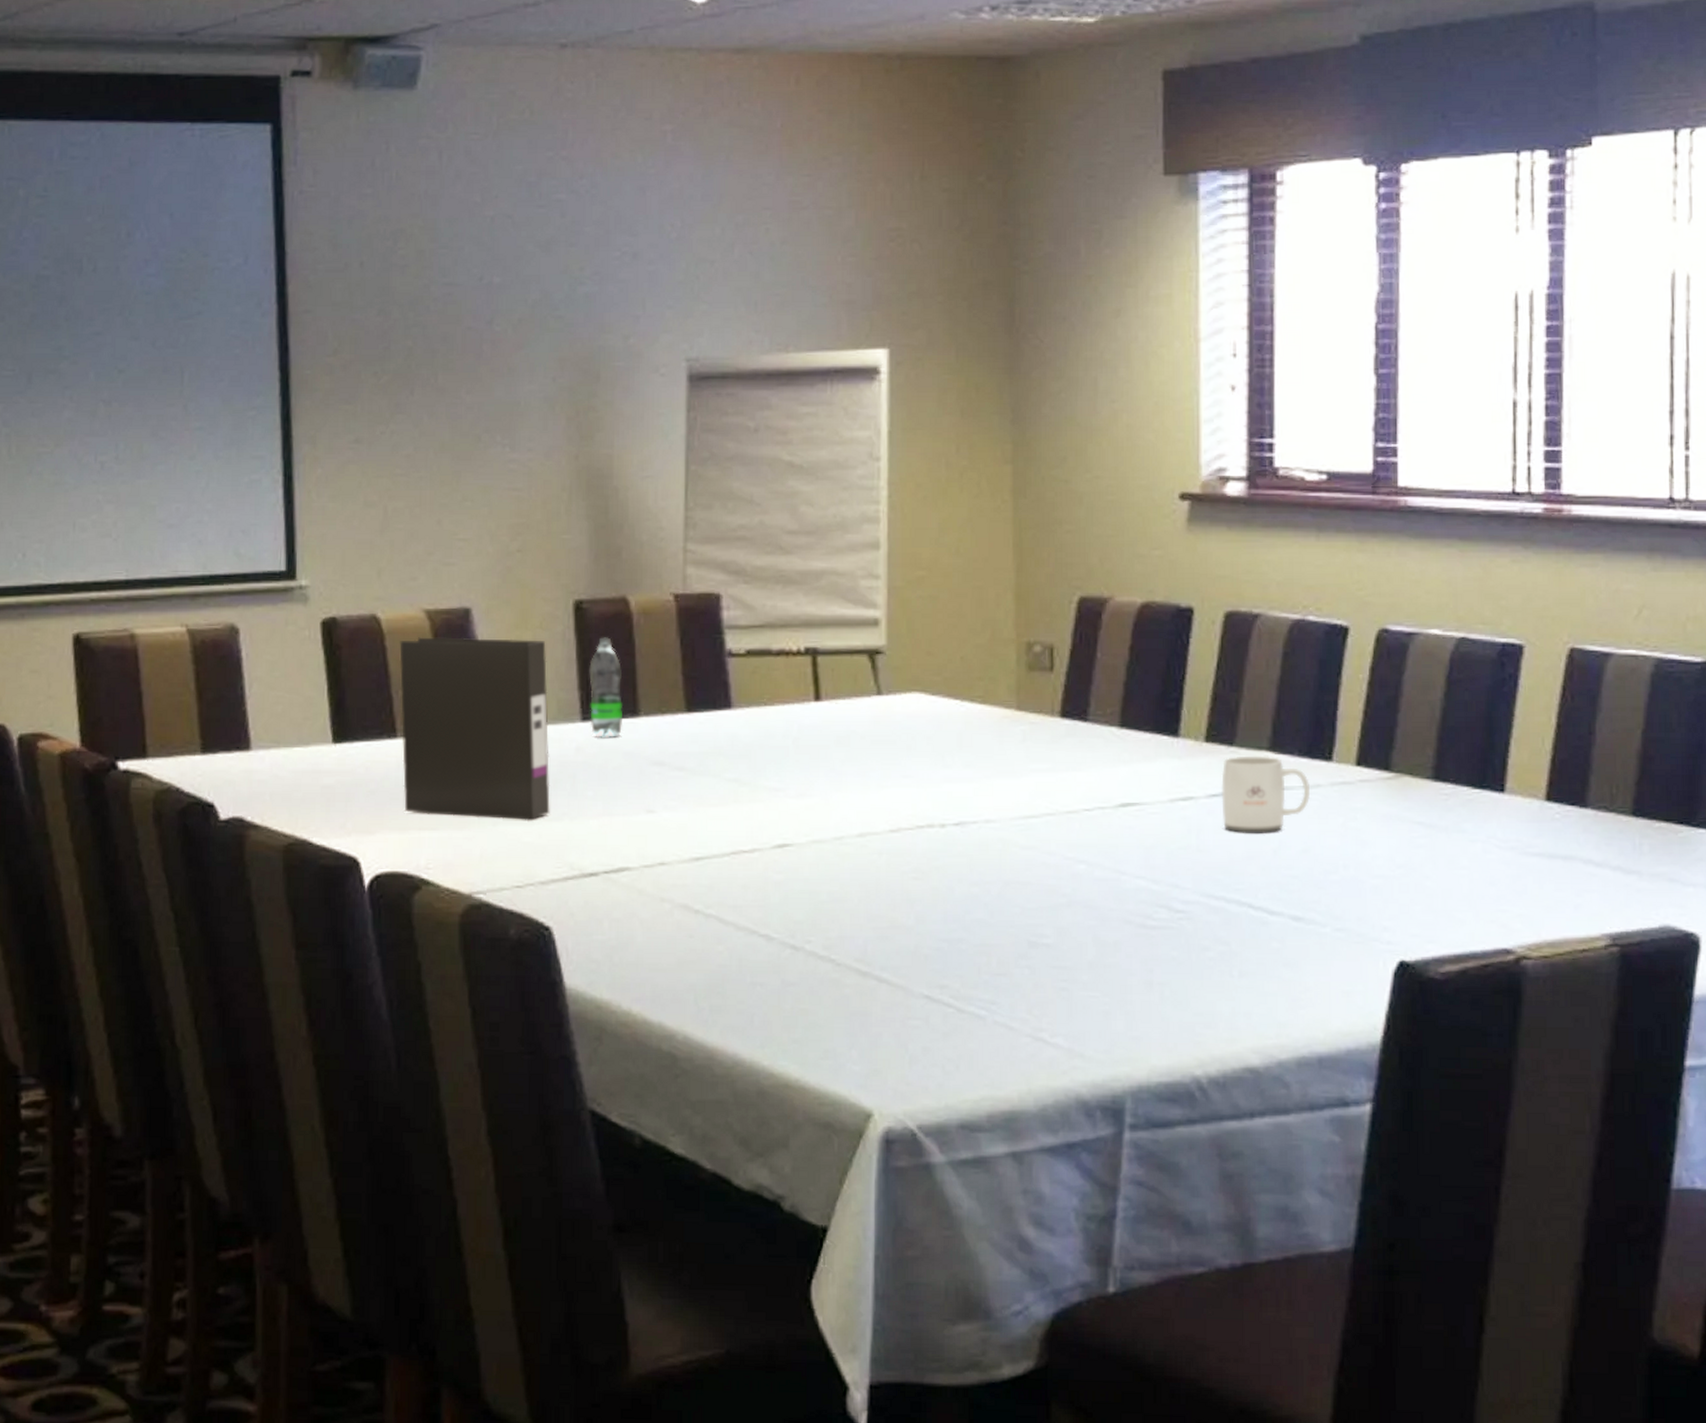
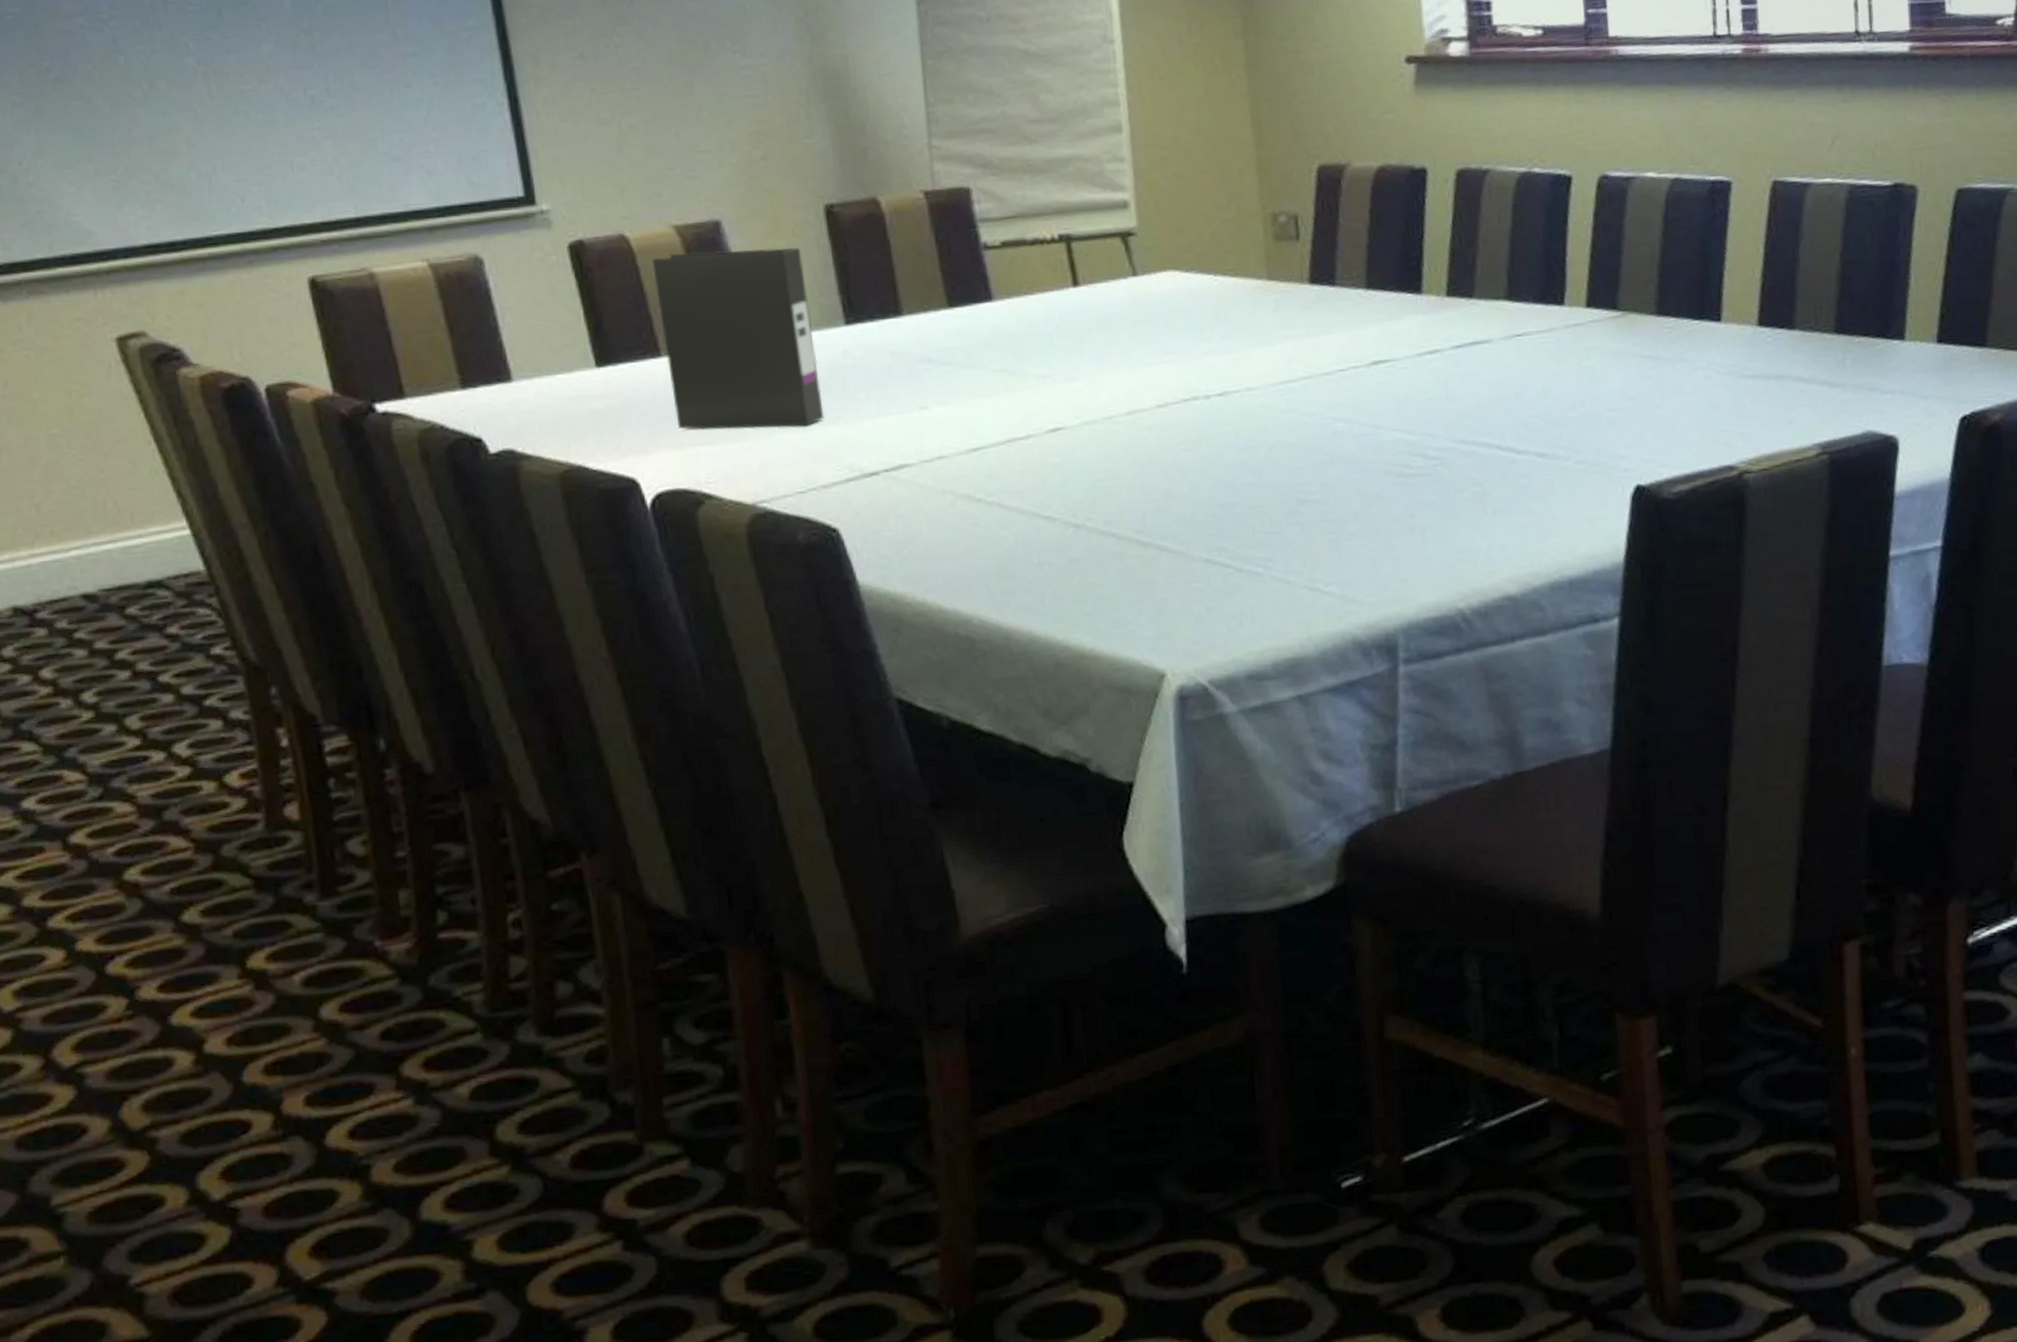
bottle: present [589,637,622,737] -> none [847,239,887,340]
mug: present [1221,756,1310,833] -> none [1463,305,1546,380]

